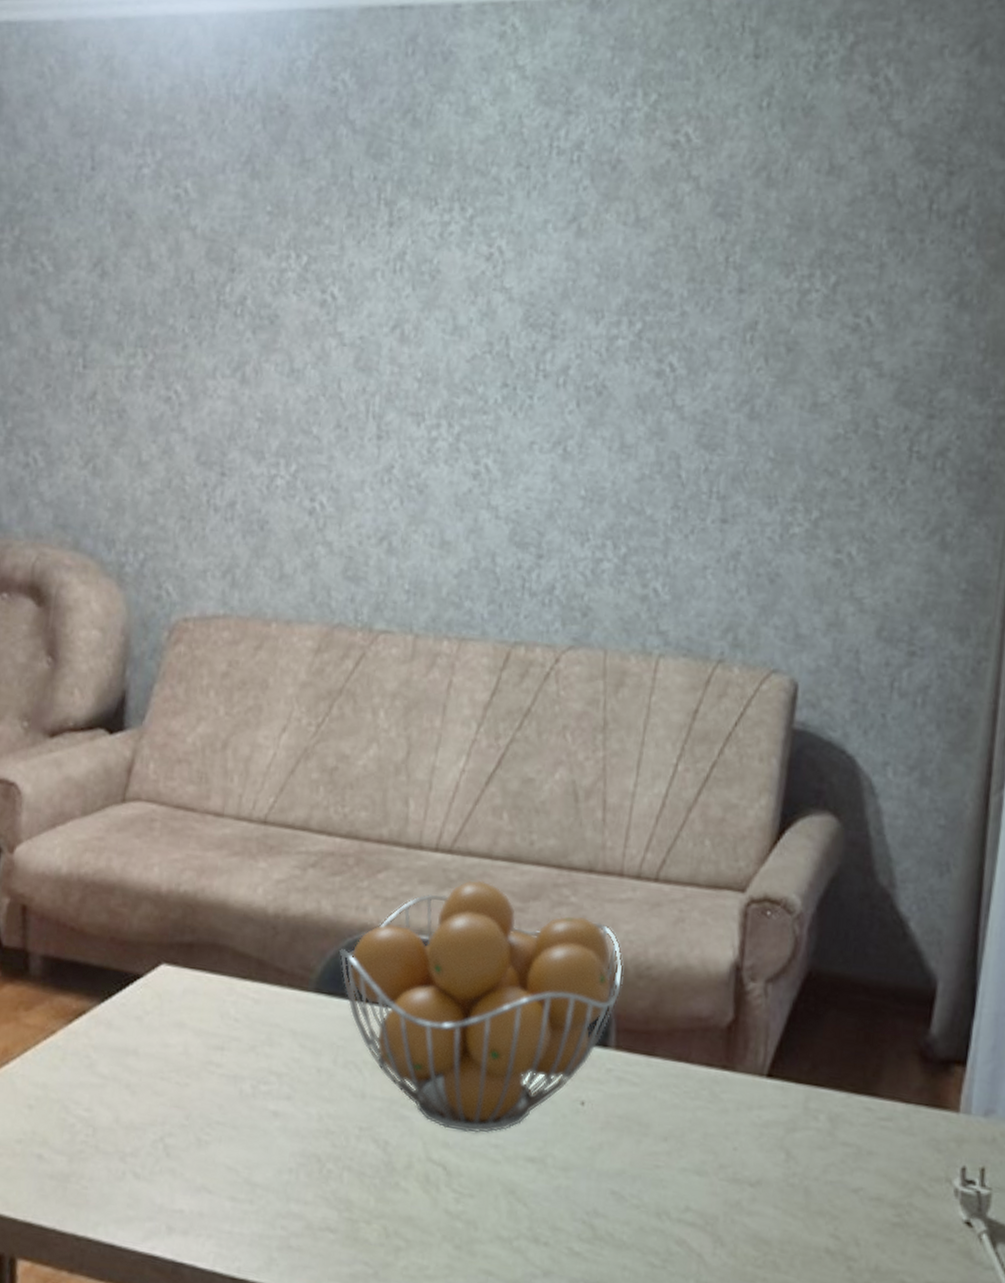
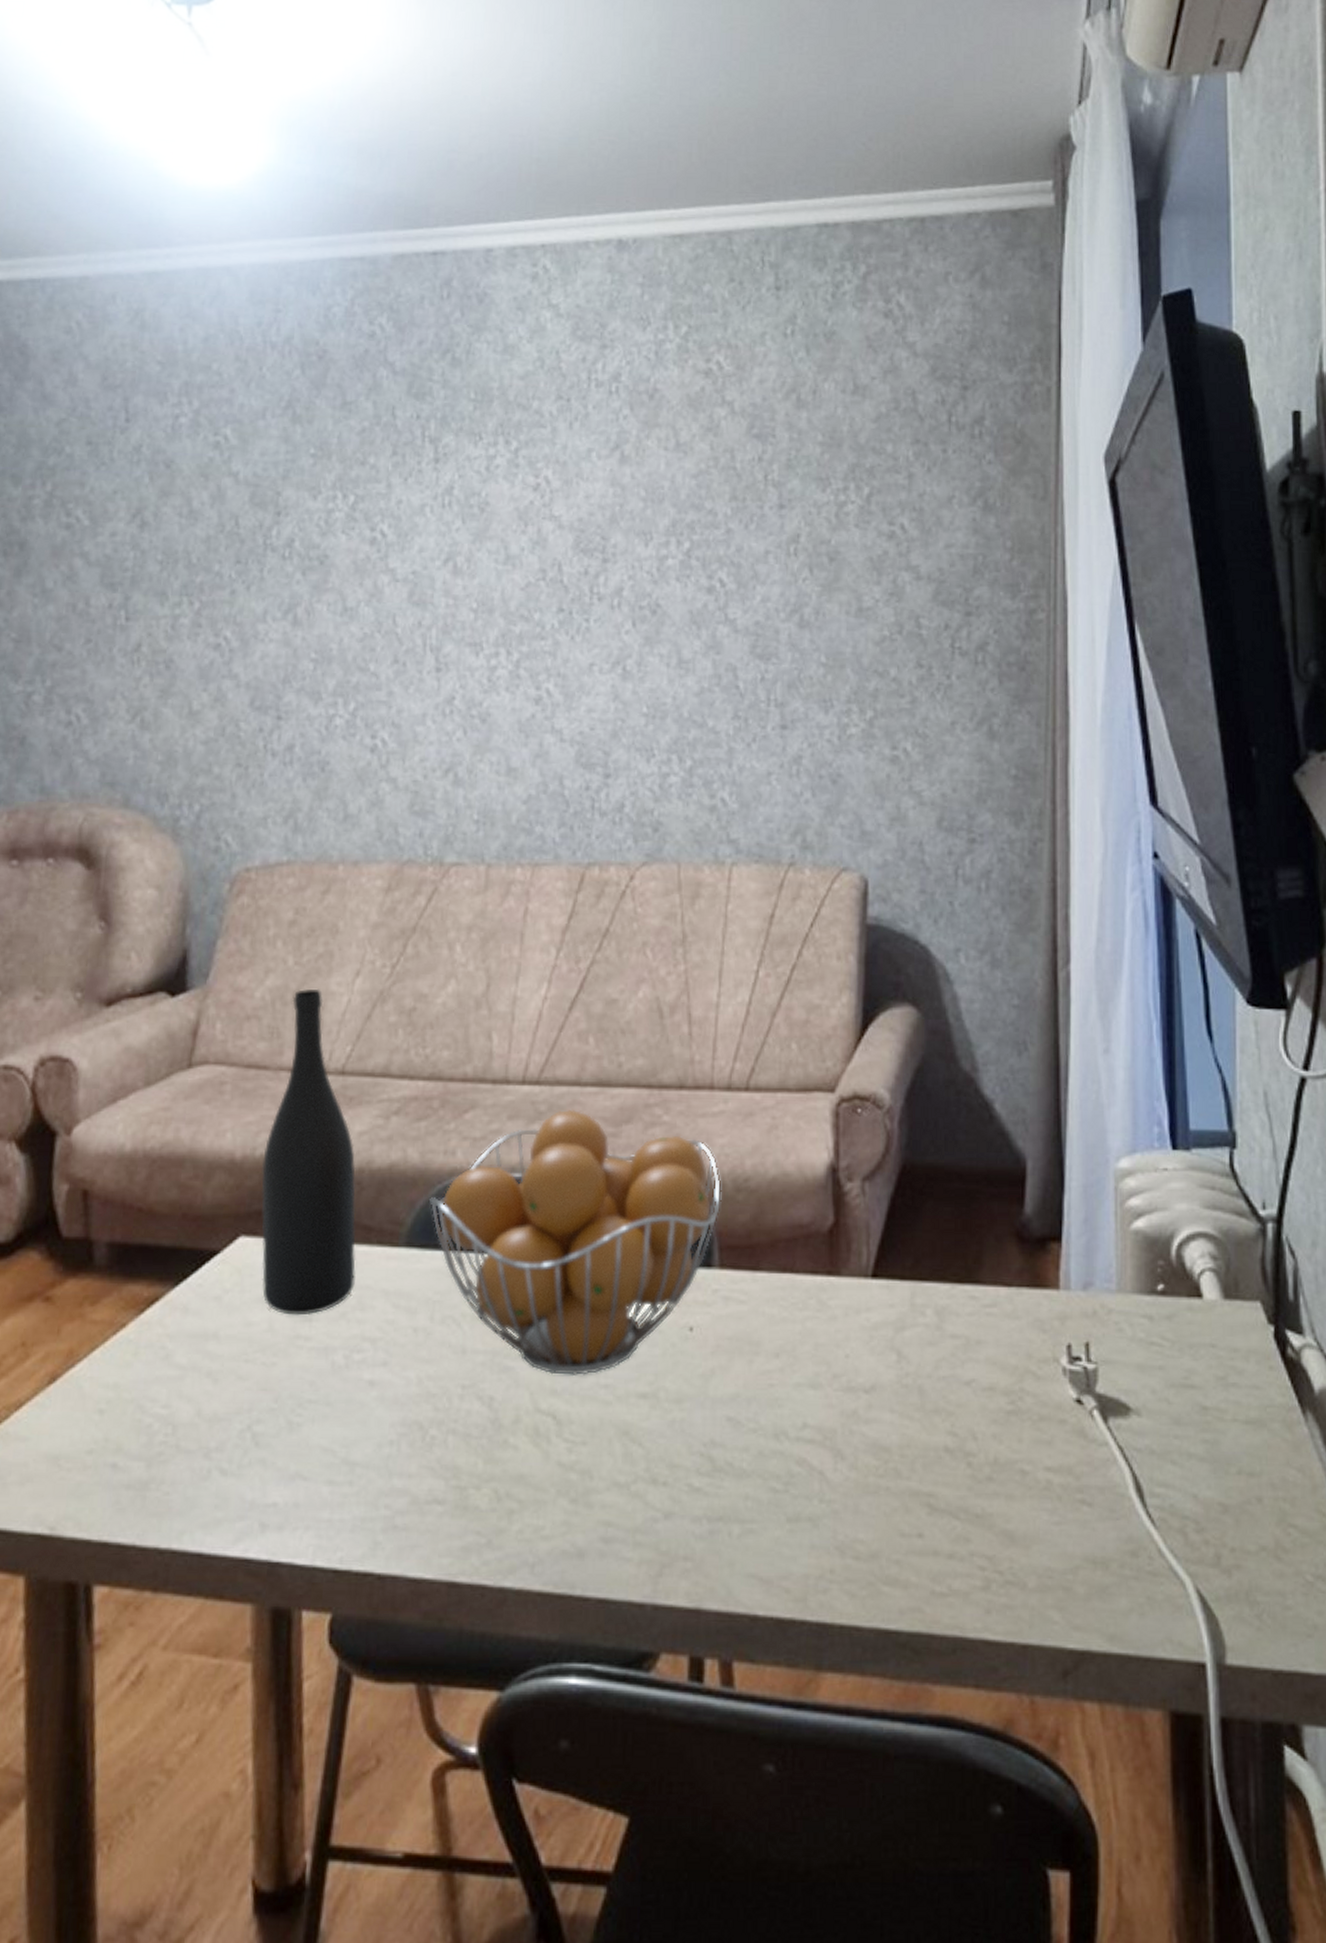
wine bottle: none [180,739,272,1044] -> present [261,988,356,1316]

